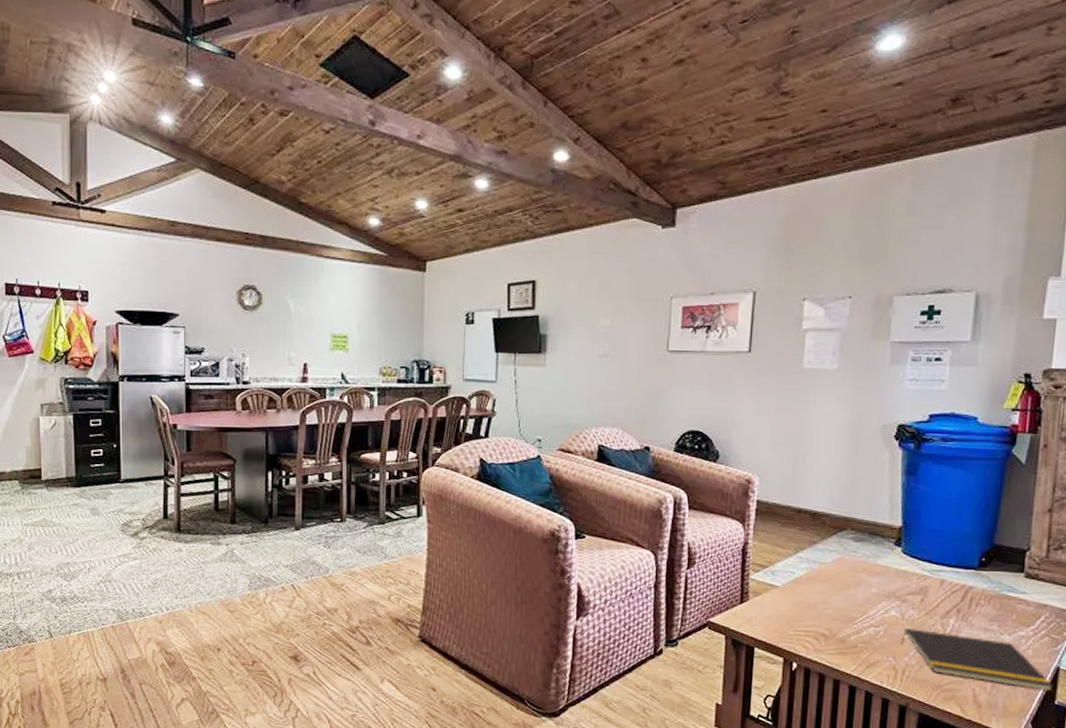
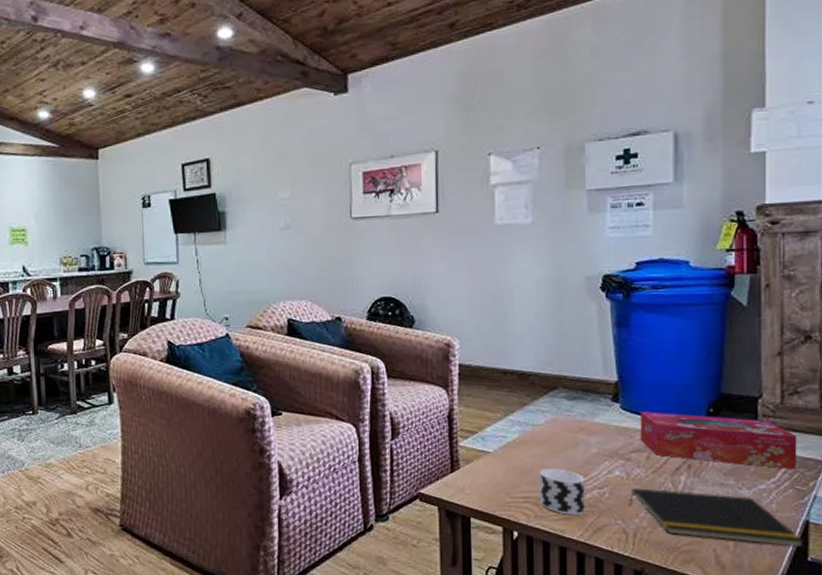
cup: none [820,605,864,650] -> present [539,469,586,515]
tissue box: none [916,556,1057,620] -> present [640,411,797,470]

